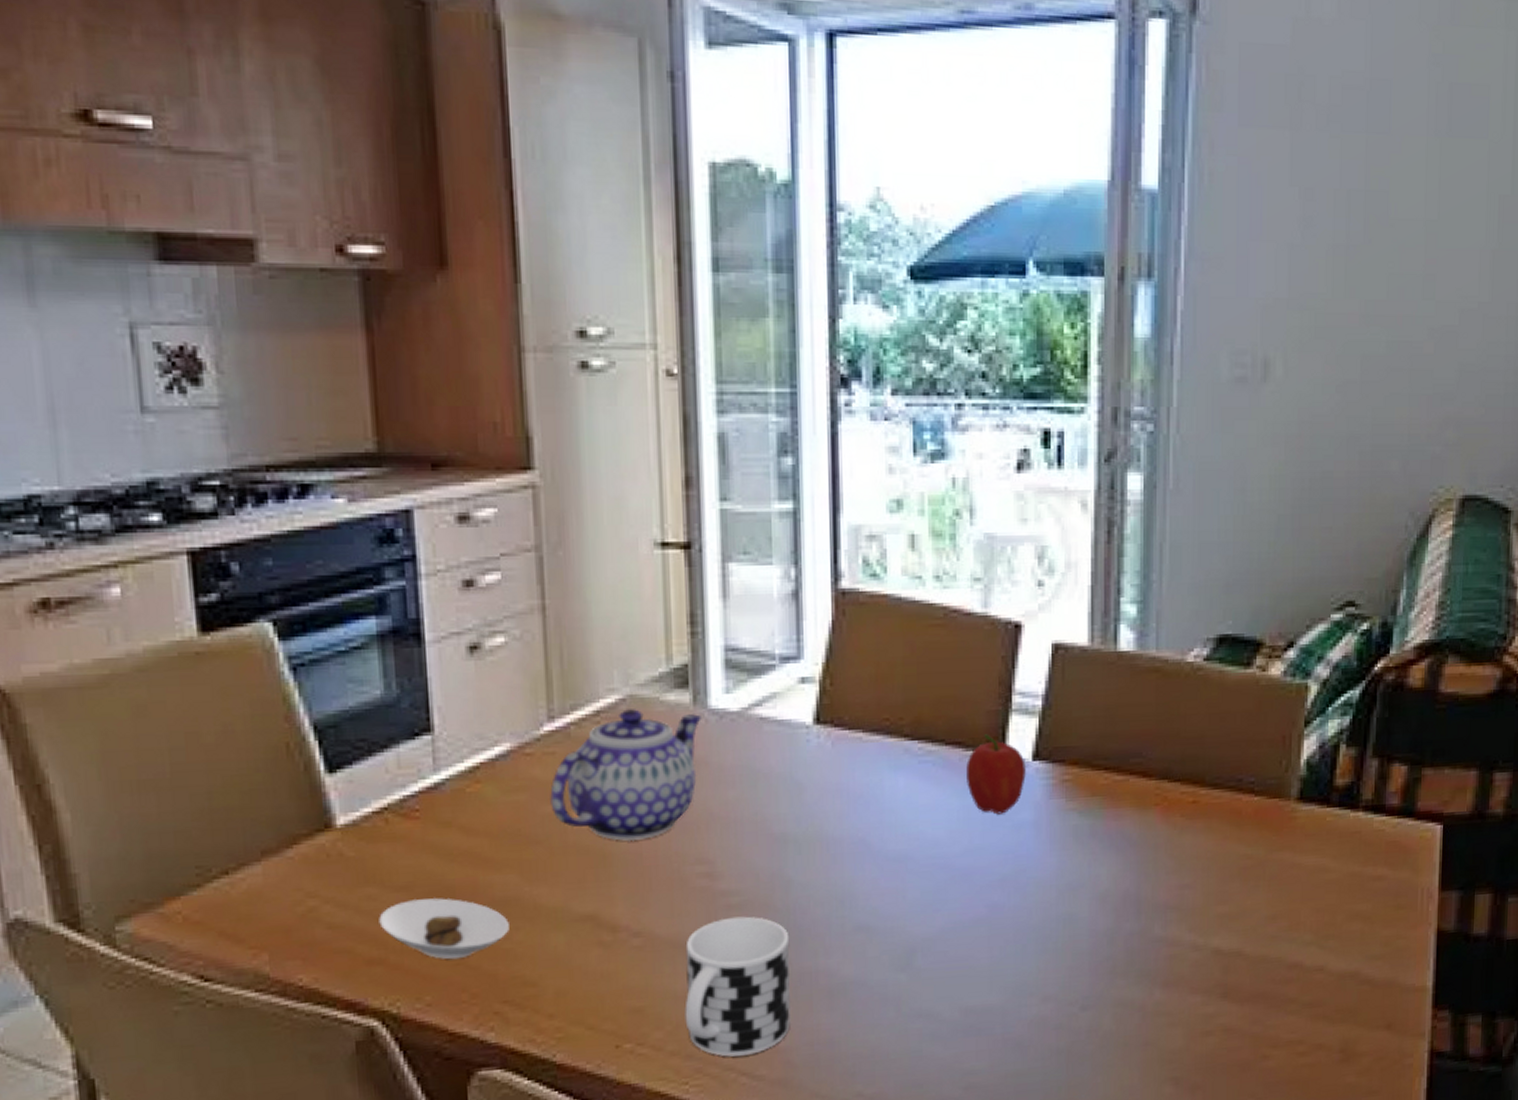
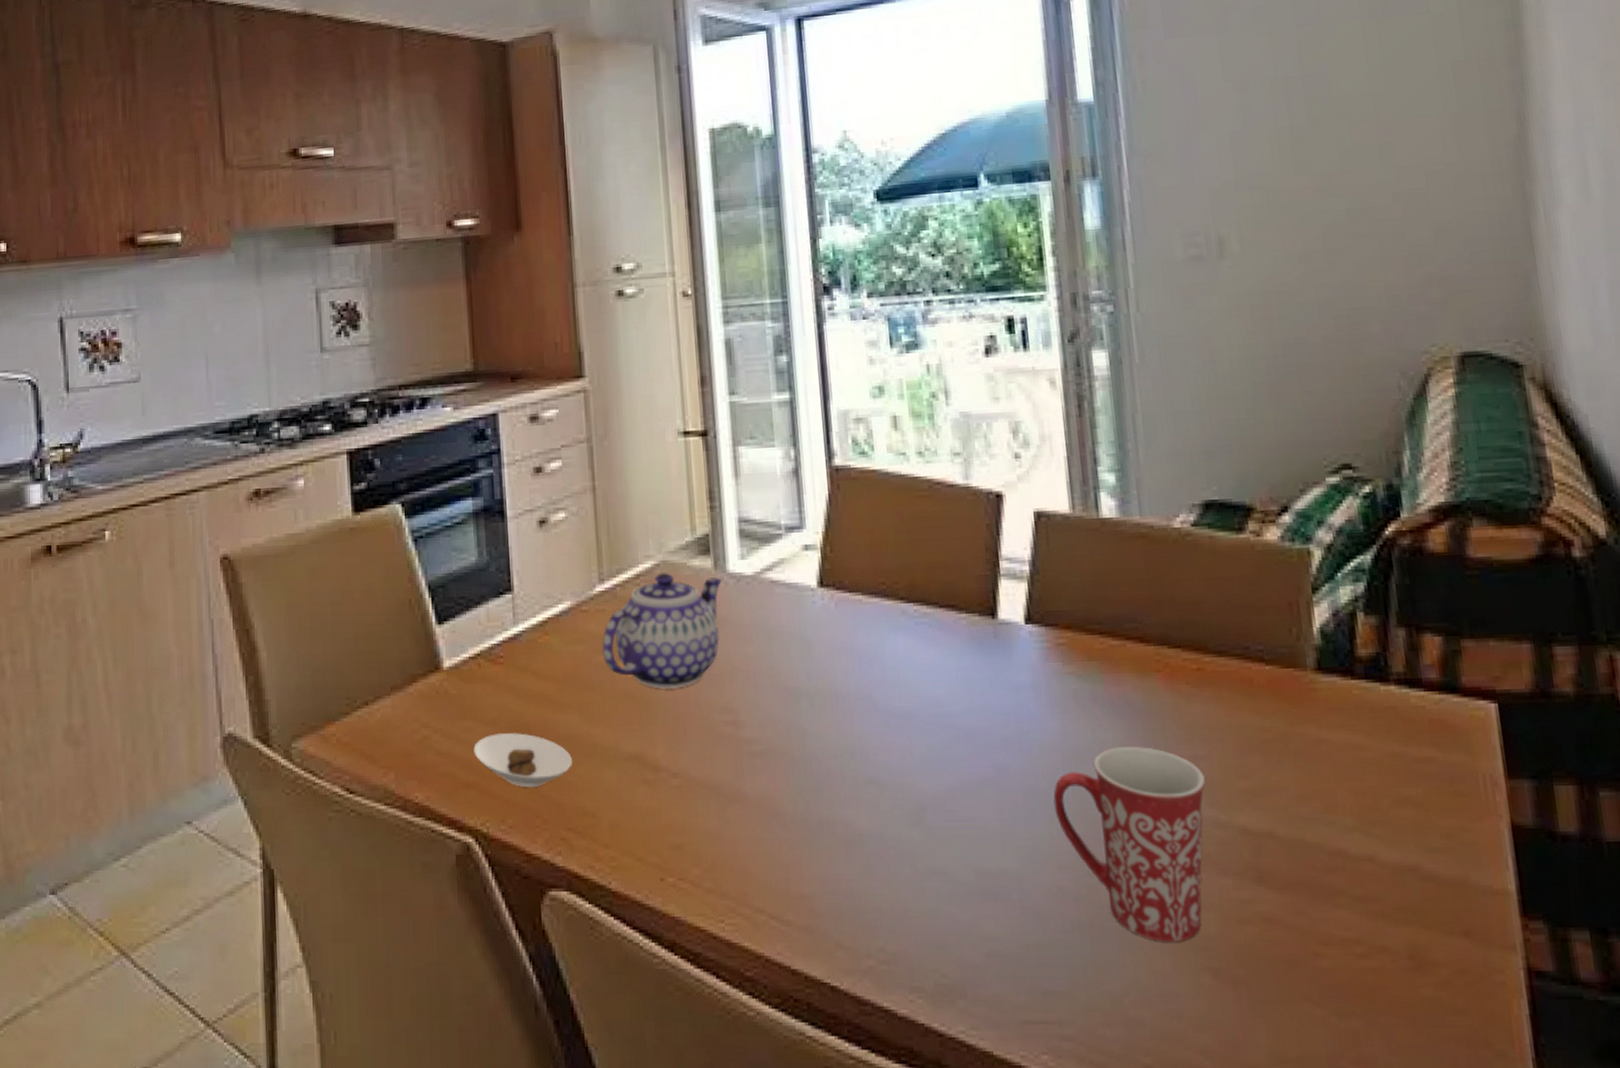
cup: present [684,916,791,1057] -> none [716,764,813,899]
fruit: present [966,734,1026,815] -> none [961,598,1020,676]
mug: none [1044,878,1188,1059] -> present [1053,747,1205,942]

